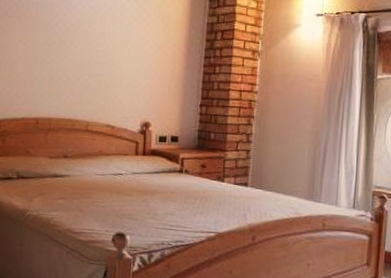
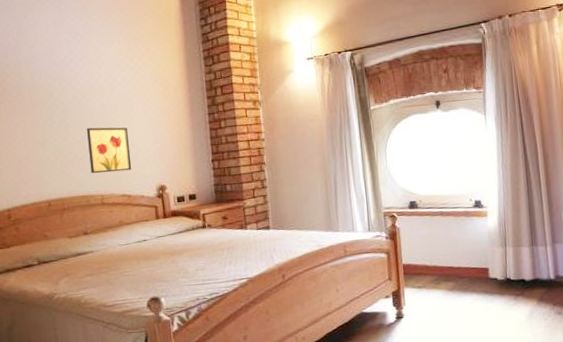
wall art: none [81,53,123,102] -> present [87,127,132,174]

